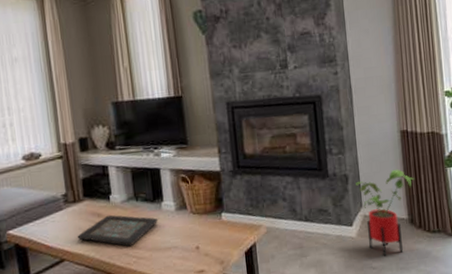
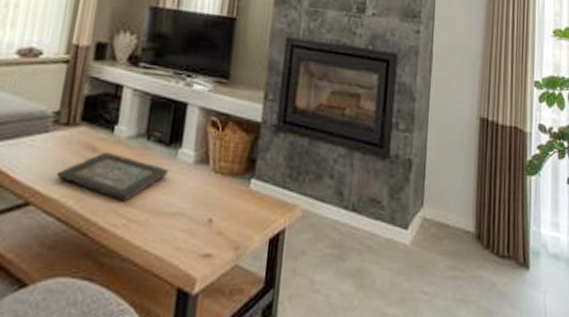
house plant: present [356,168,414,256] -> none [420,164,489,279]

